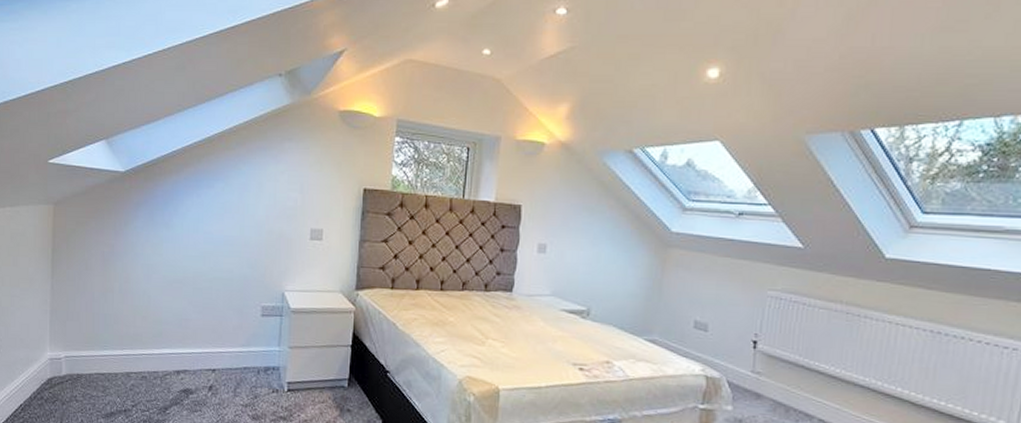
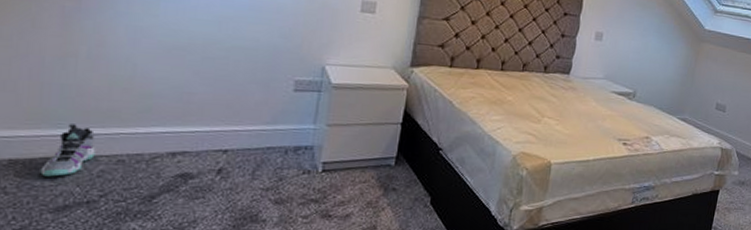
sneaker: none [96,346,128,389] -> present [40,124,96,177]

